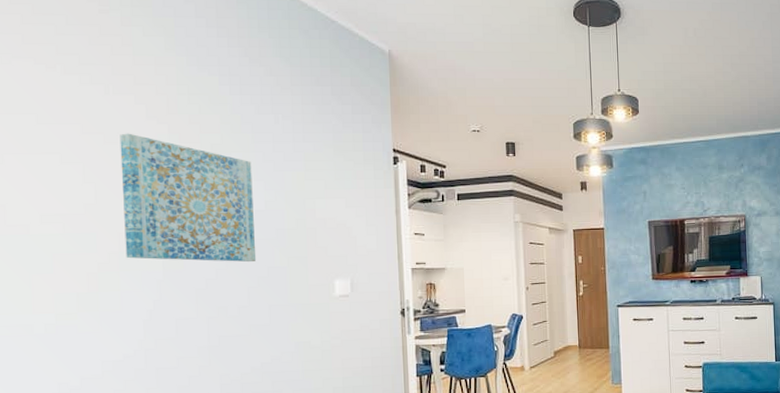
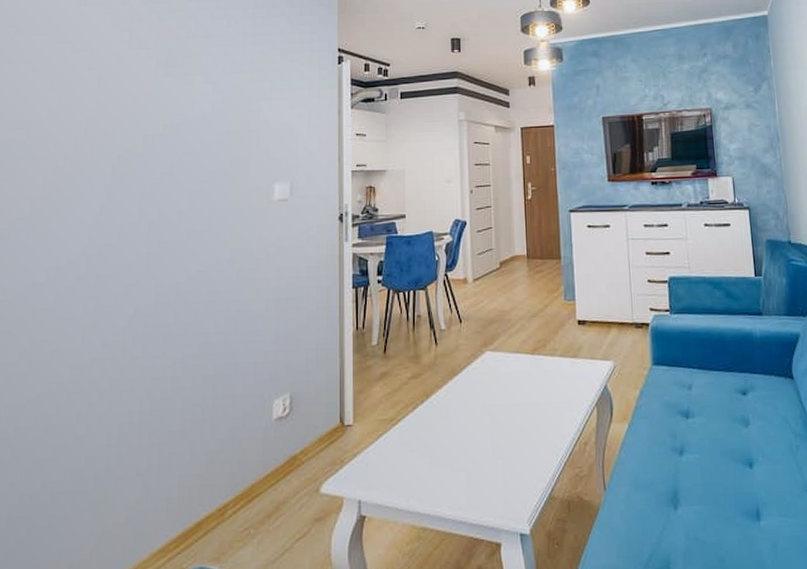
wall art: present [120,133,257,263] -> none [79,41,203,166]

